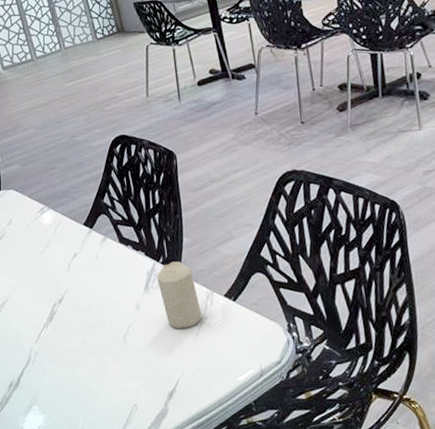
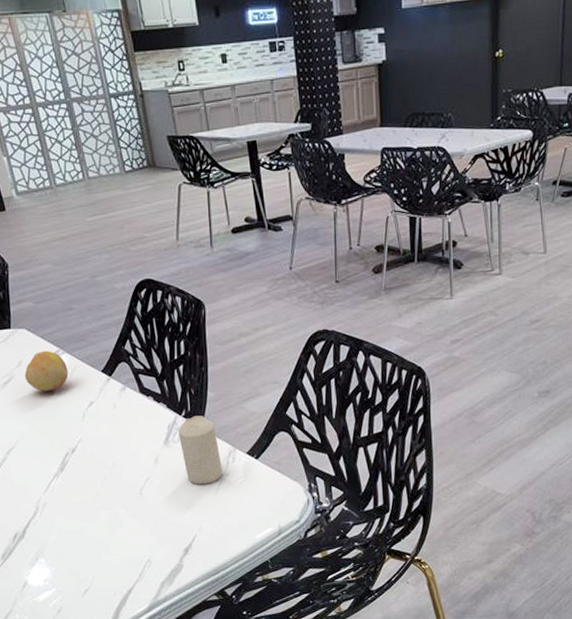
fruit: none [14,208,54,247] -> present [24,350,69,391]

